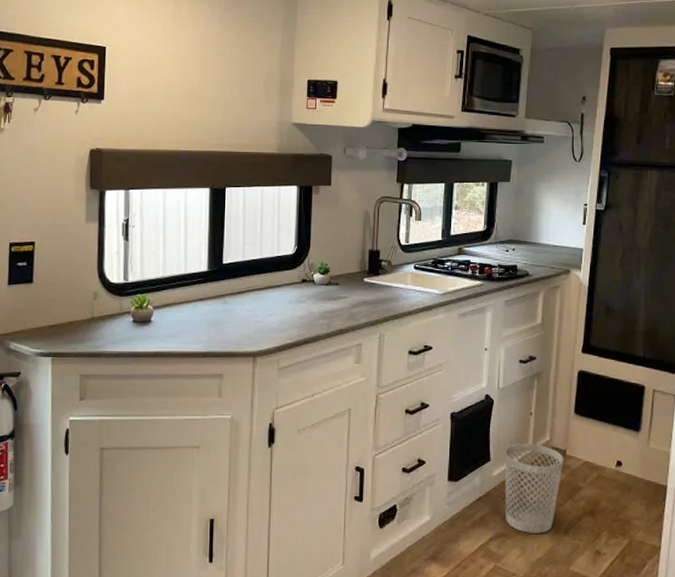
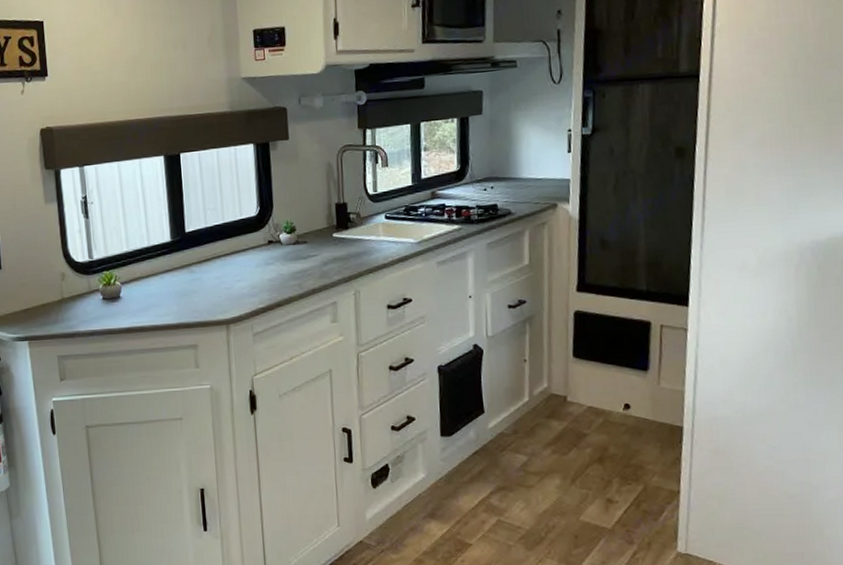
wastebasket: present [505,444,564,533] -> none [499,392,565,485]

